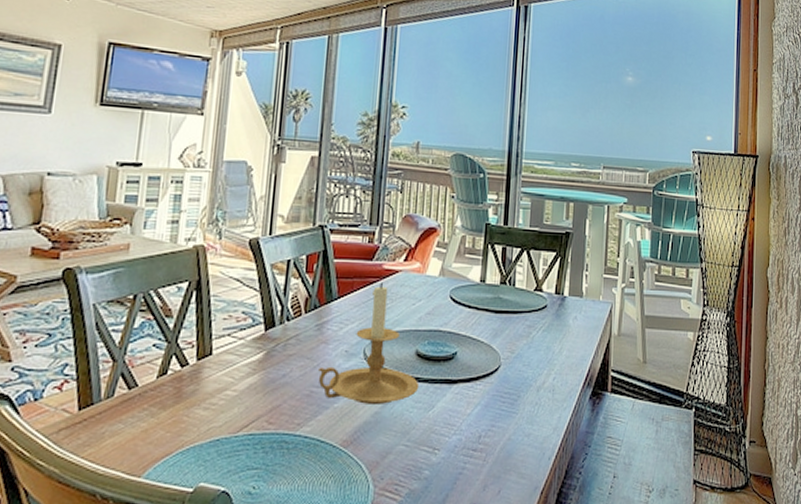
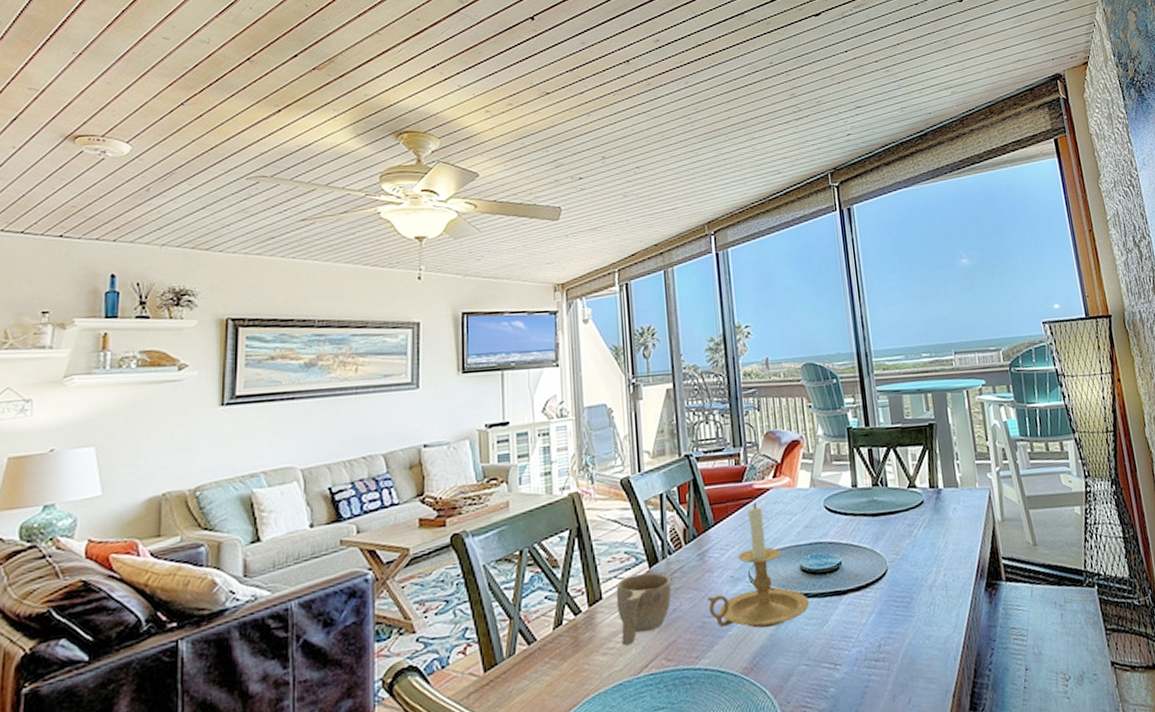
cup: none [225,335,285,405] -> present [616,572,672,647]

